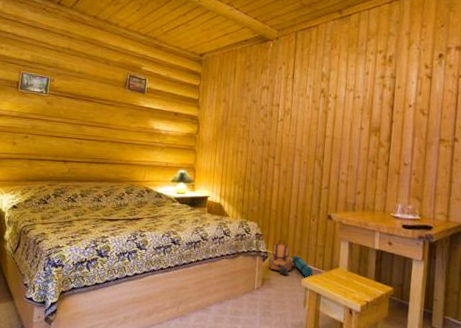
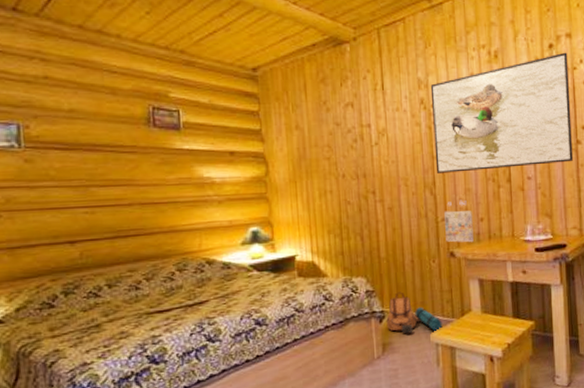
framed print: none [326,62,456,156] -> present [430,52,574,173]
calendar: none [326,174,352,211] -> present [444,200,474,243]

